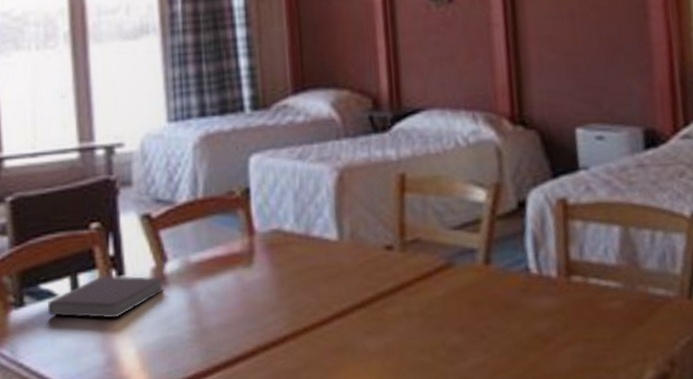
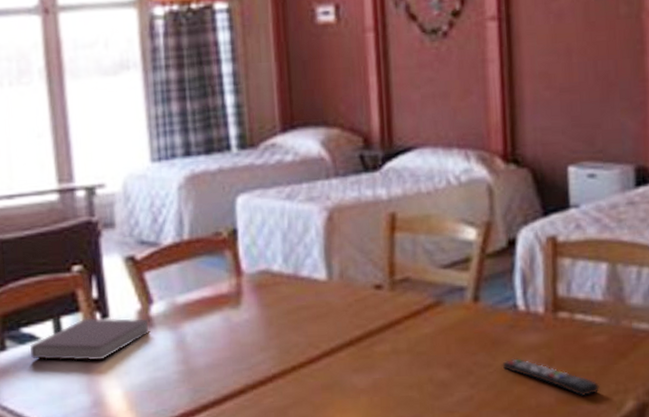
remote control: none [515,323,618,365] -> present [502,358,601,397]

